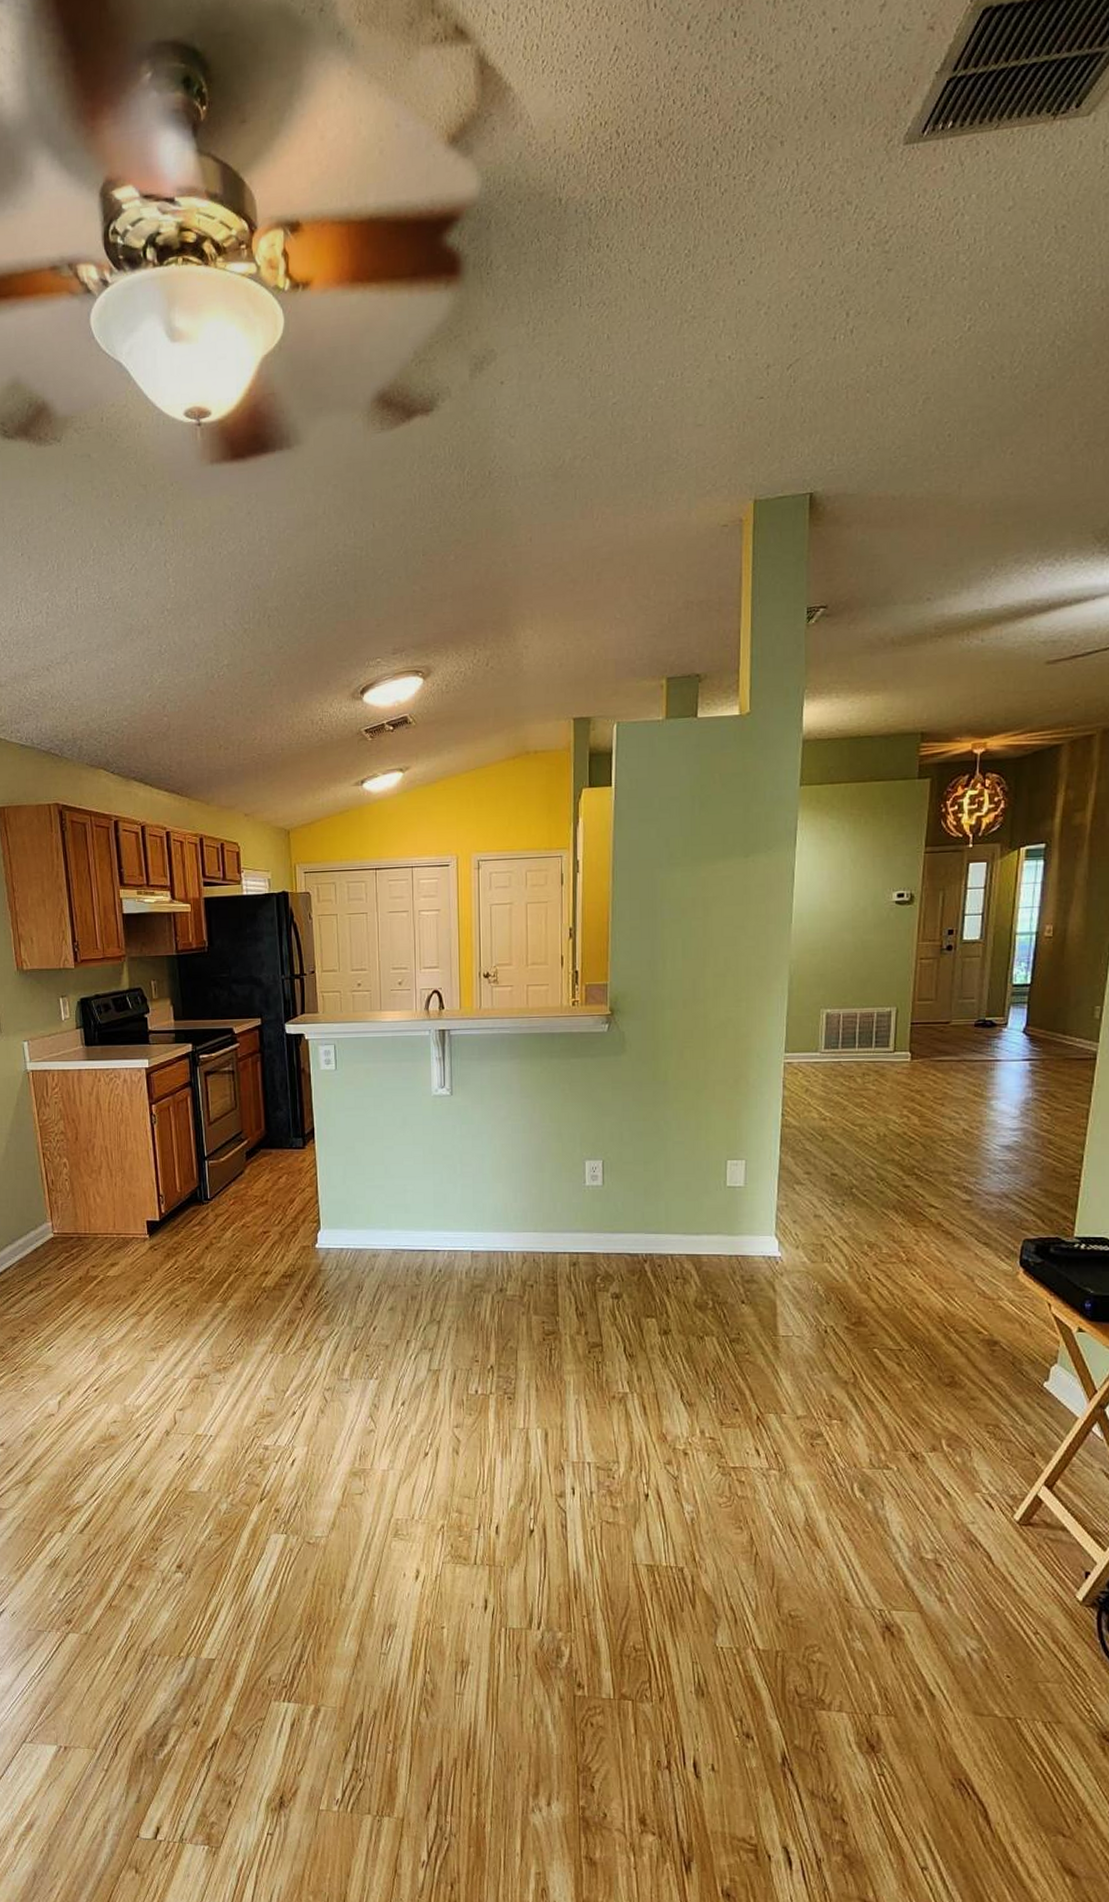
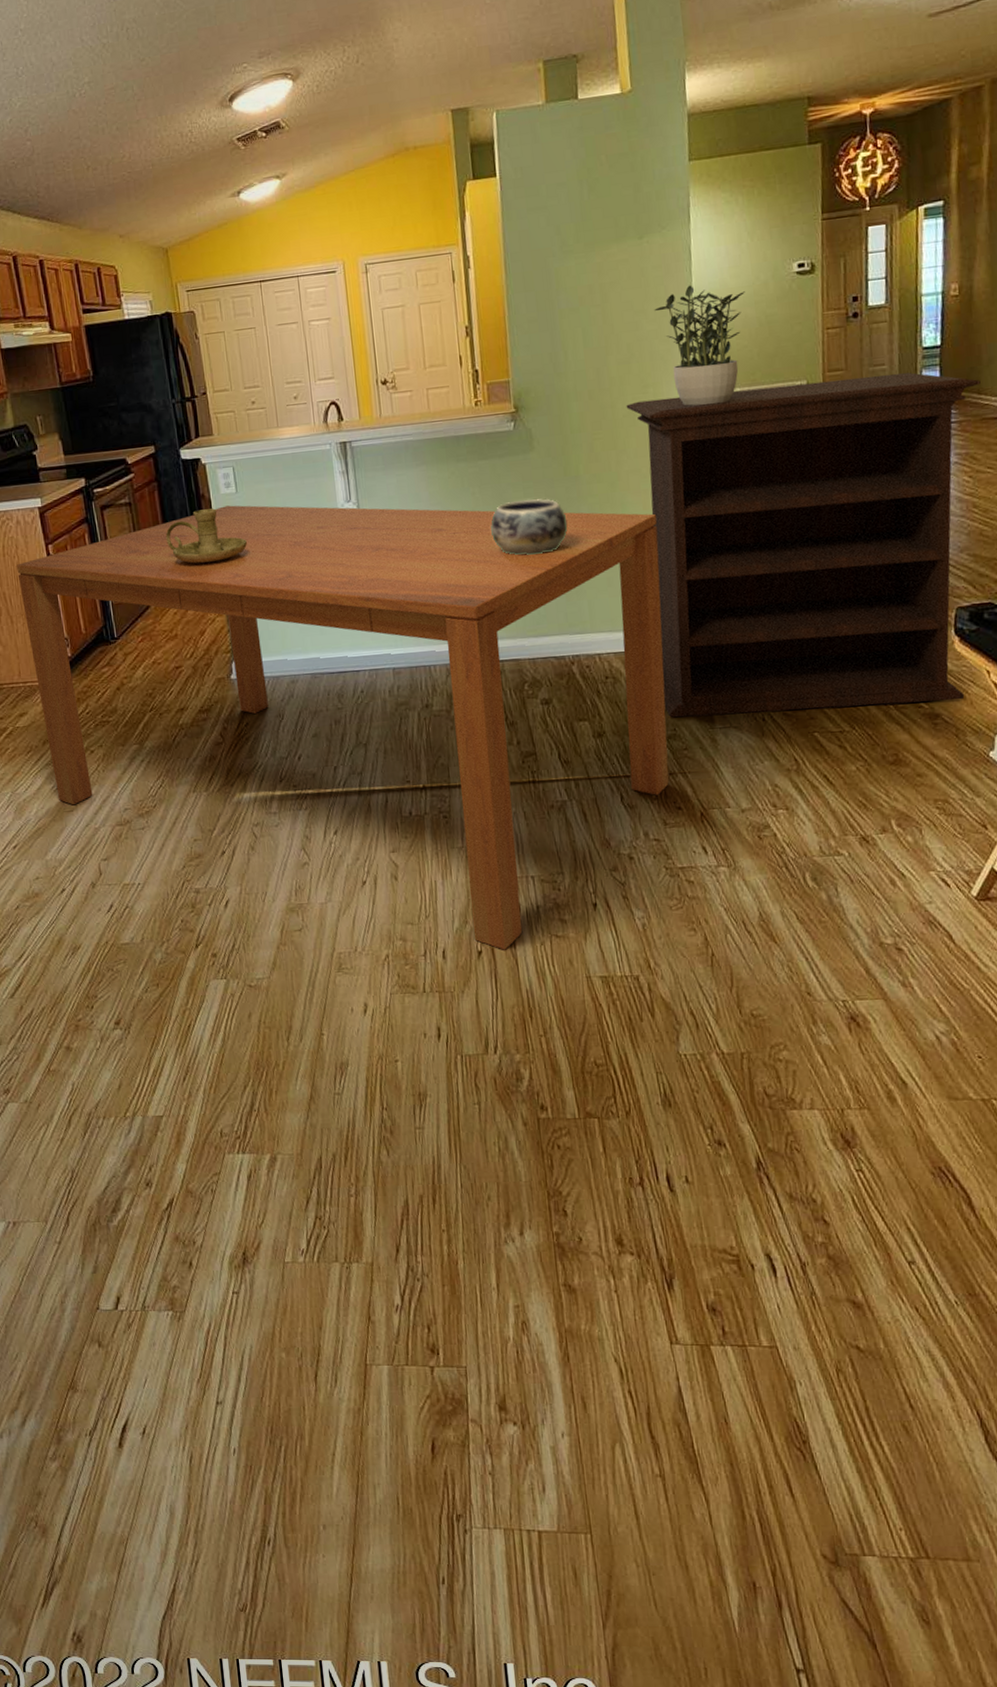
dining table: none [120,1081,739,1531] -> present [16,505,669,950]
candle holder: none [264,1083,343,1134] -> present [165,508,248,563]
decorative bowl: none [578,1099,652,1153] -> present [491,498,568,556]
bookshelf: none [718,1007,1066,1329] -> present [626,372,981,718]
potted plant: none [754,905,844,1024] -> present [654,285,745,406]

